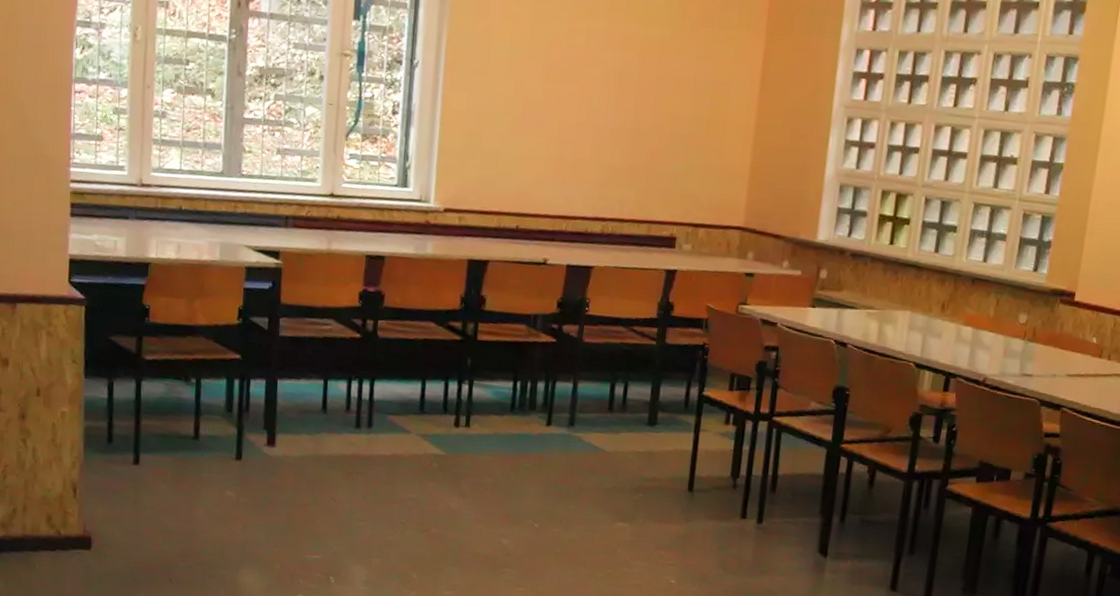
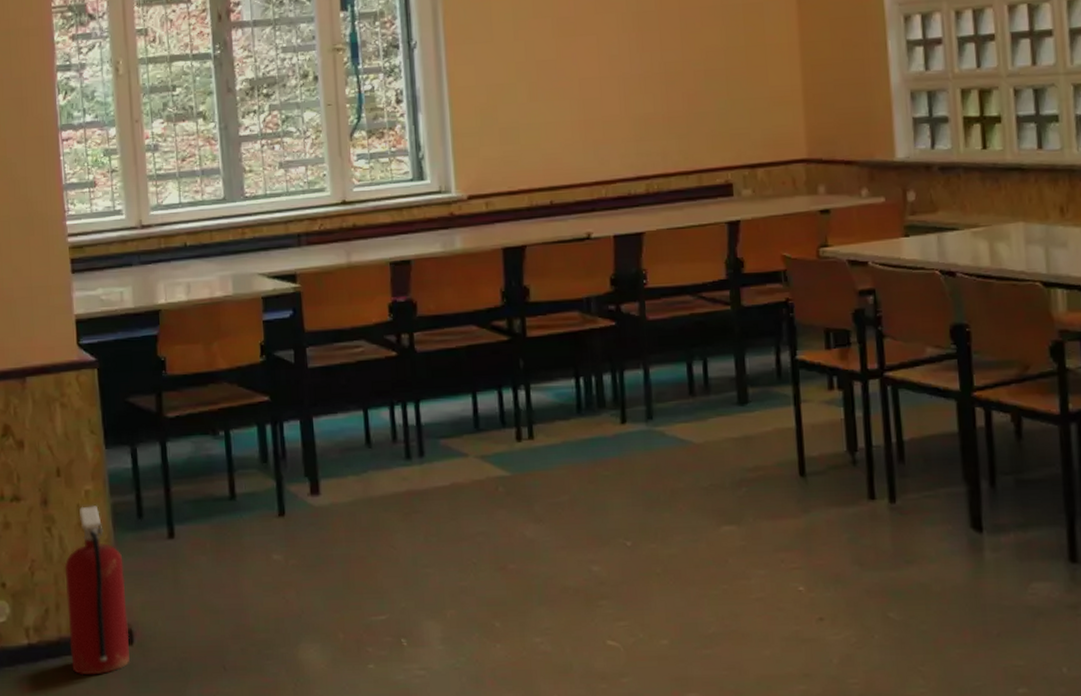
fire extinguisher: none [32,425,90,572] -> present [64,505,130,676]

